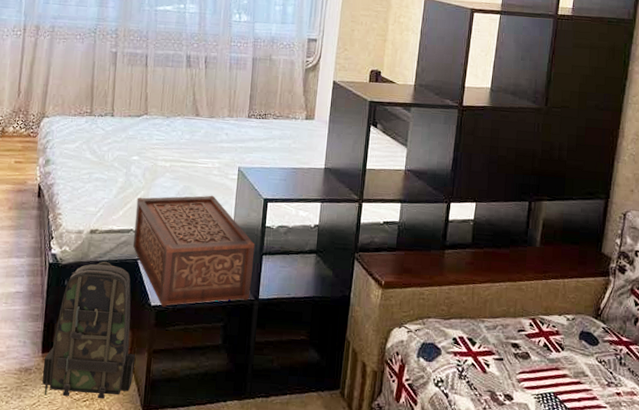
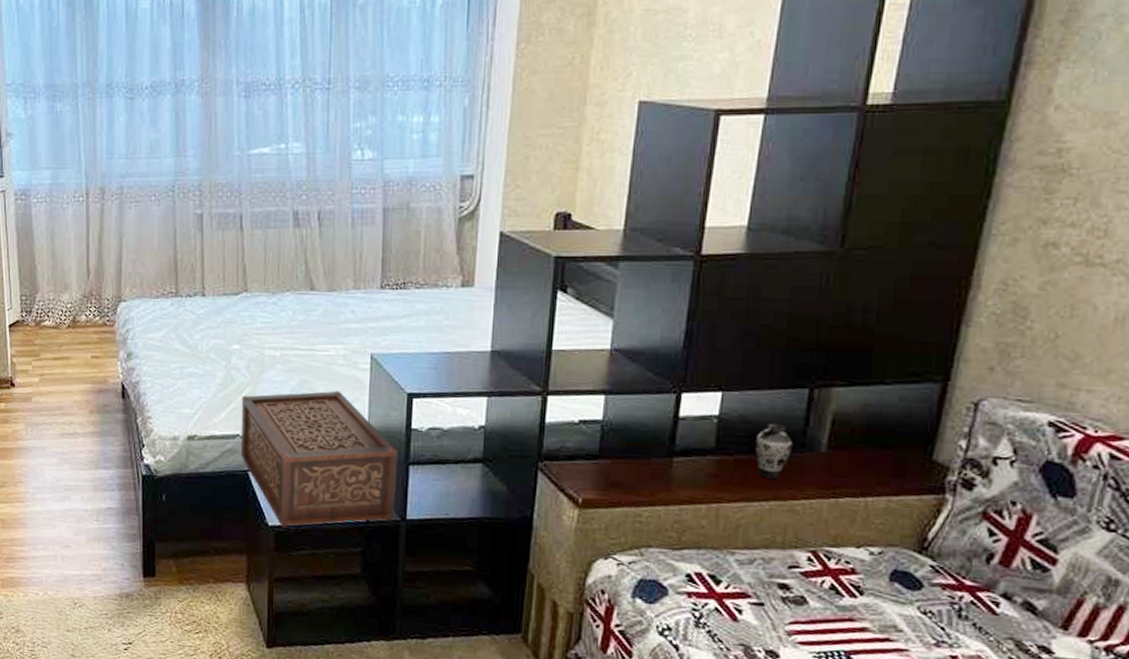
backpack: present [42,262,136,399] -> none [146,473,254,632]
decorative vase: none [496,226,520,266] -> present [754,423,793,479]

